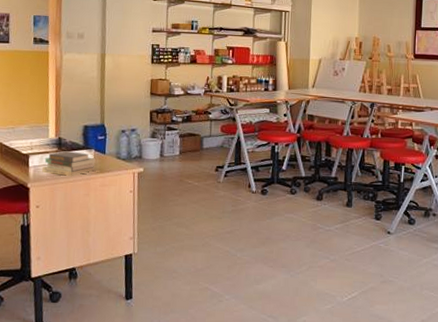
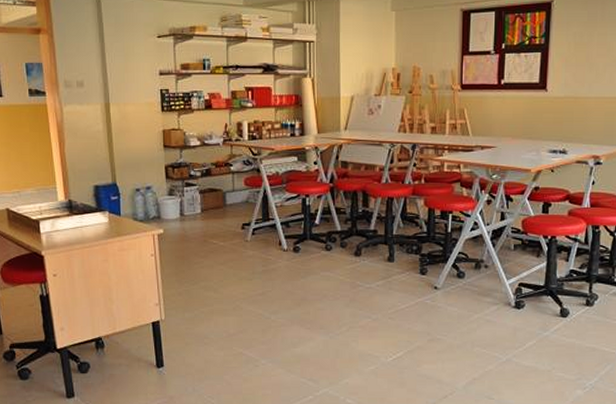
books: present [41,150,96,177] -> none [54,213,111,242]

